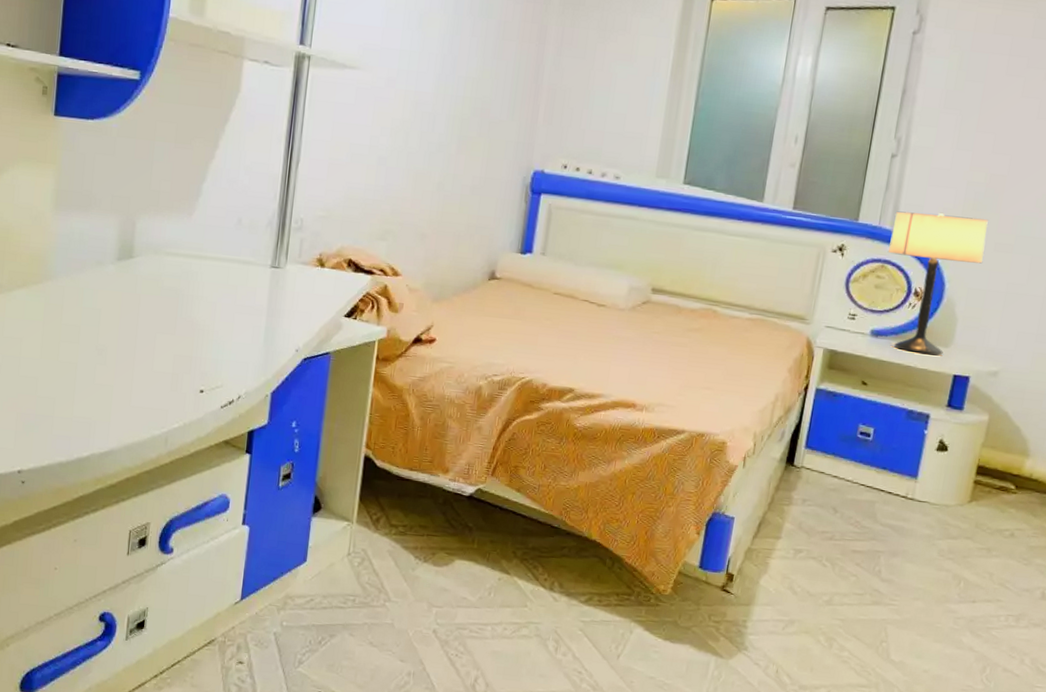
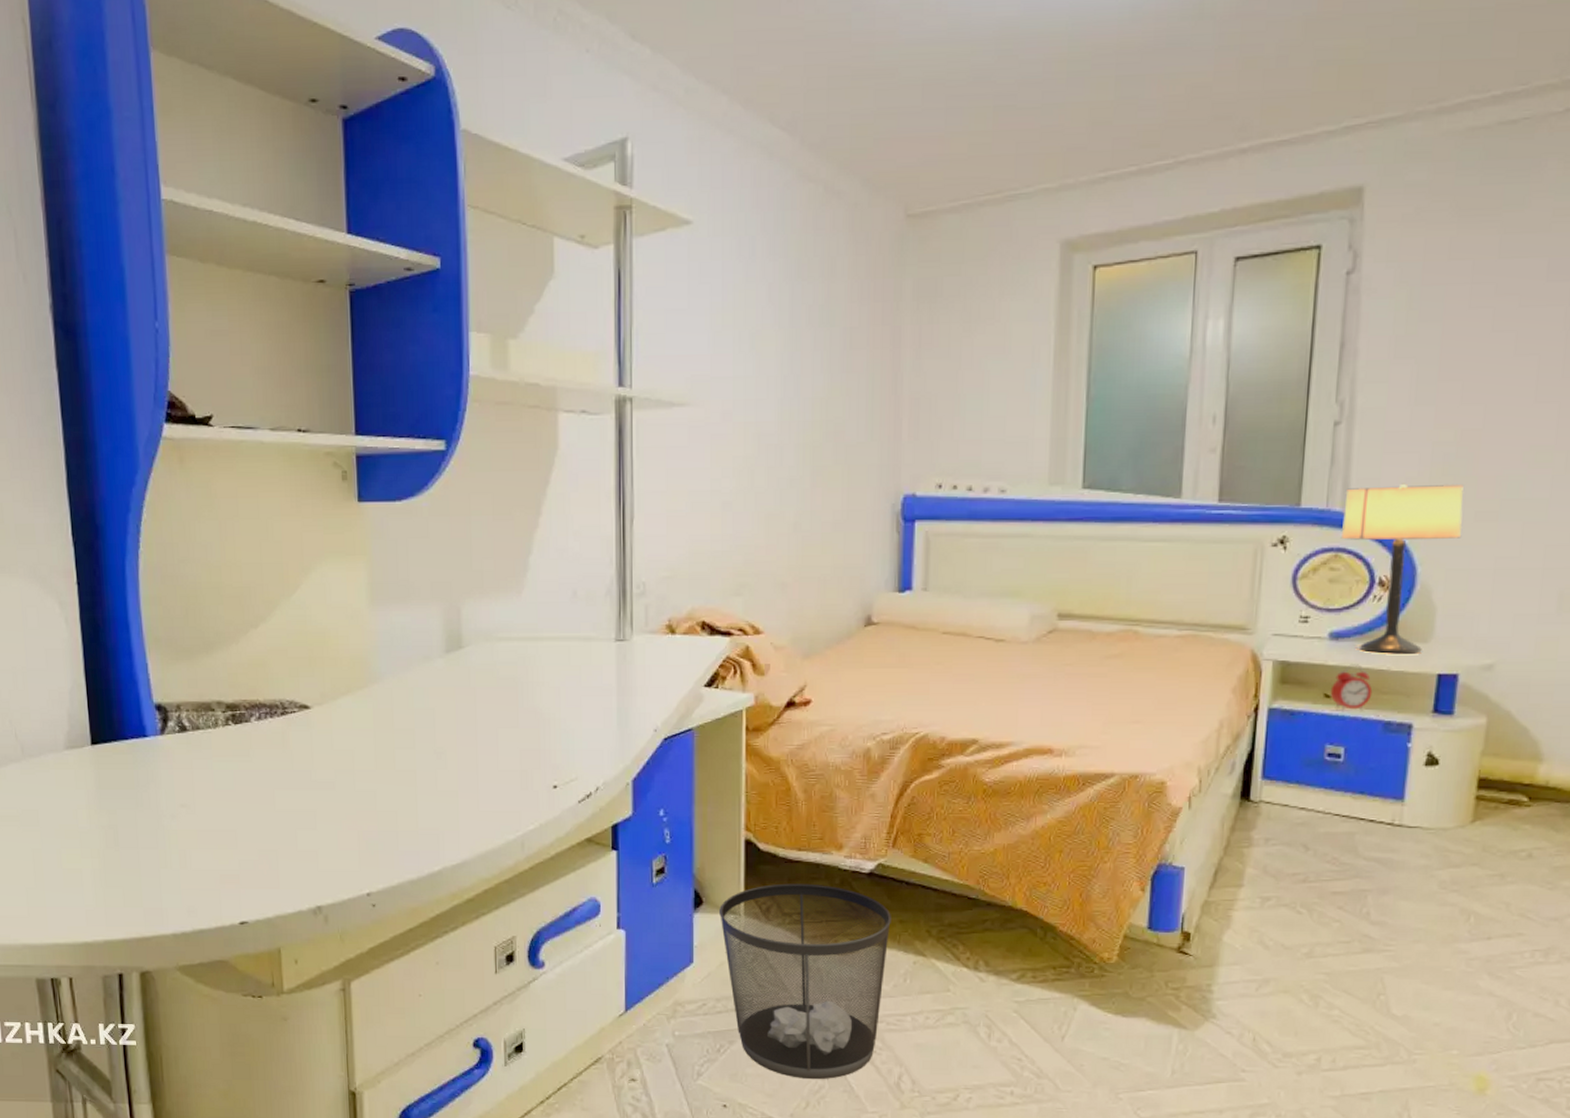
waste bin: none [334,498,484,676] -> present [720,883,891,1080]
alarm clock: none [867,358,901,399] -> present [1330,664,1373,711]

